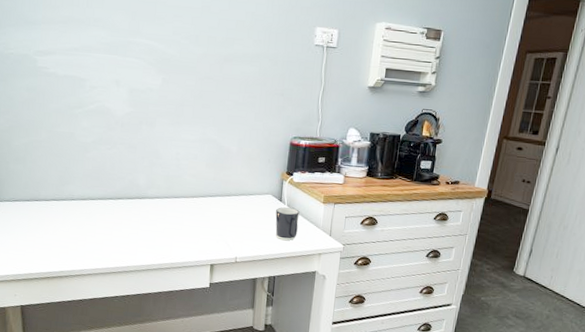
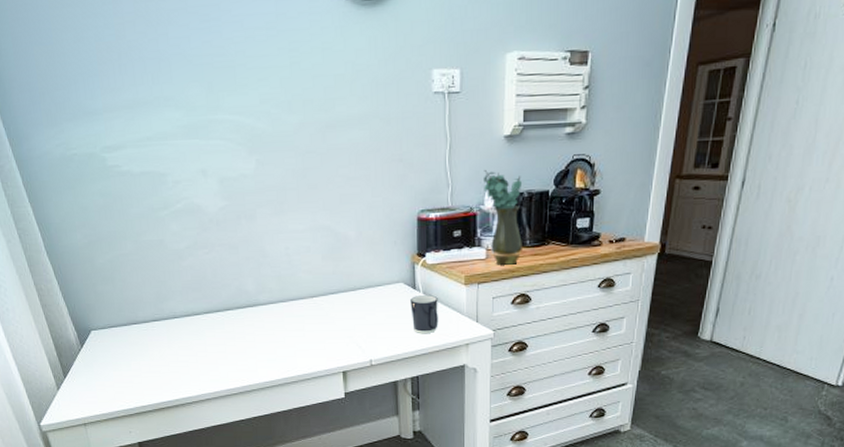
vase: none [347,112,380,192] -> present [484,170,524,265]

